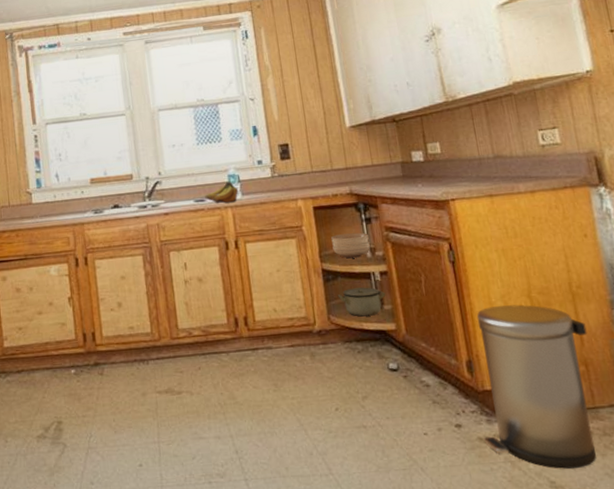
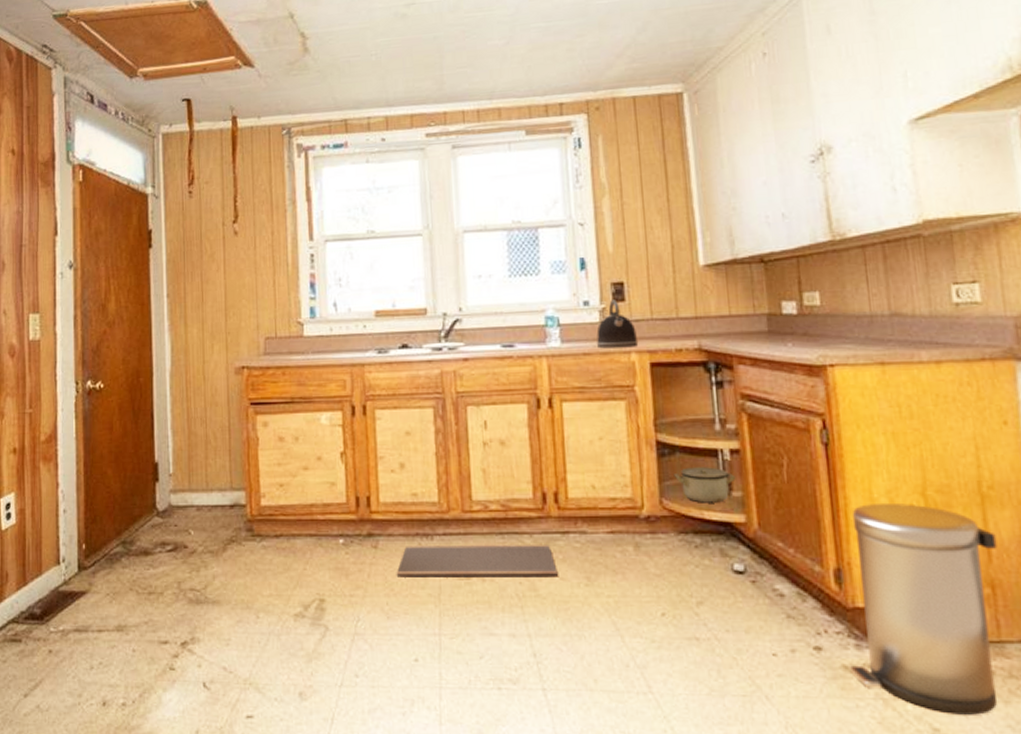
door mat: none [120,360,251,398] -> present [396,545,558,578]
fruit: present [204,181,239,204] -> none [513,324,557,353]
kettle: none [269,158,303,198] -> present [596,299,639,350]
bowl: present [330,232,371,259] -> none [669,398,721,430]

